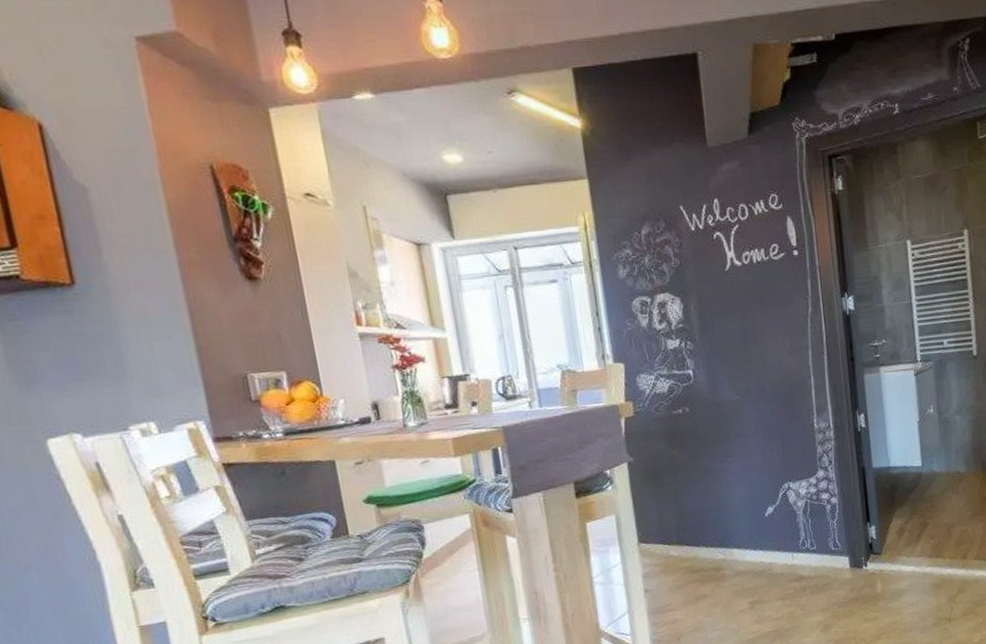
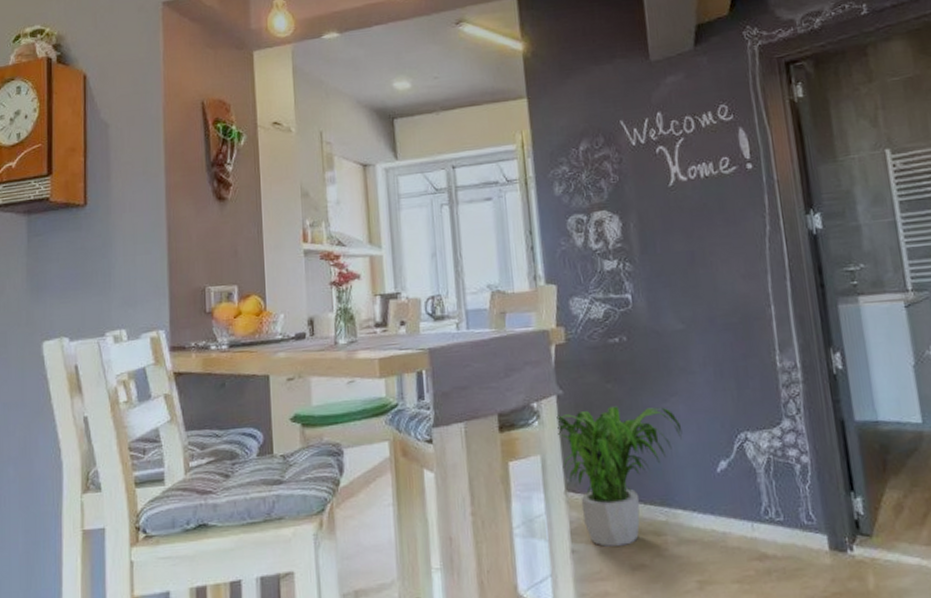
potted plant: none [628,466,737,585] -> present [556,406,683,547]

